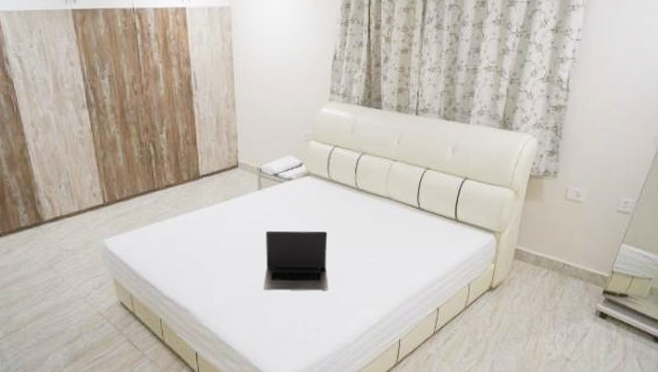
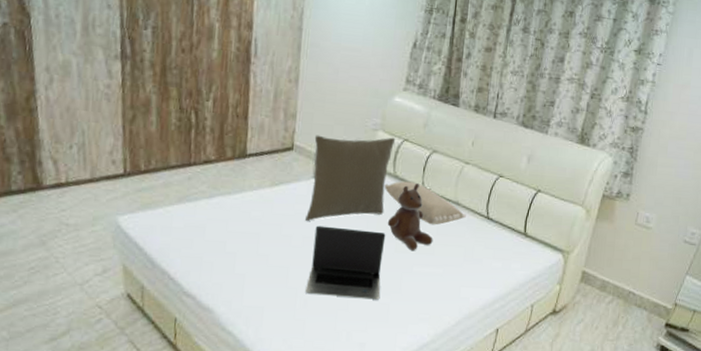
pillow: none [255,145,327,228] -> present [305,135,396,221]
pillow: none [321,183,399,220] -> present [384,181,466,225]
teddy bear: none [327,184,371,244] -> present [387,184,433,250]

